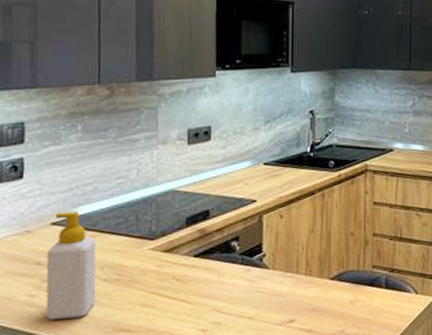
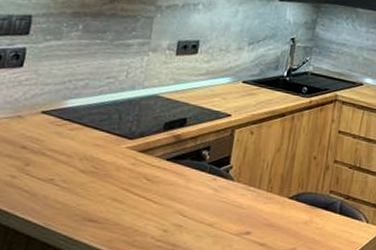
soap bottle: present [45,211,96,320] -> none [23,102,80,203]

